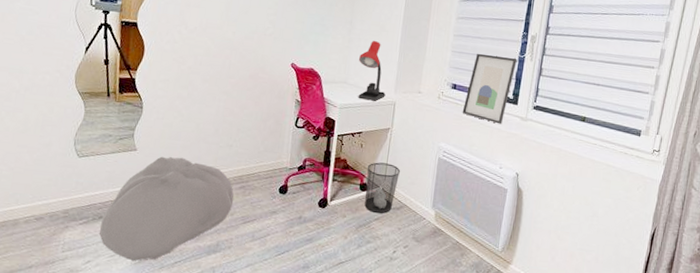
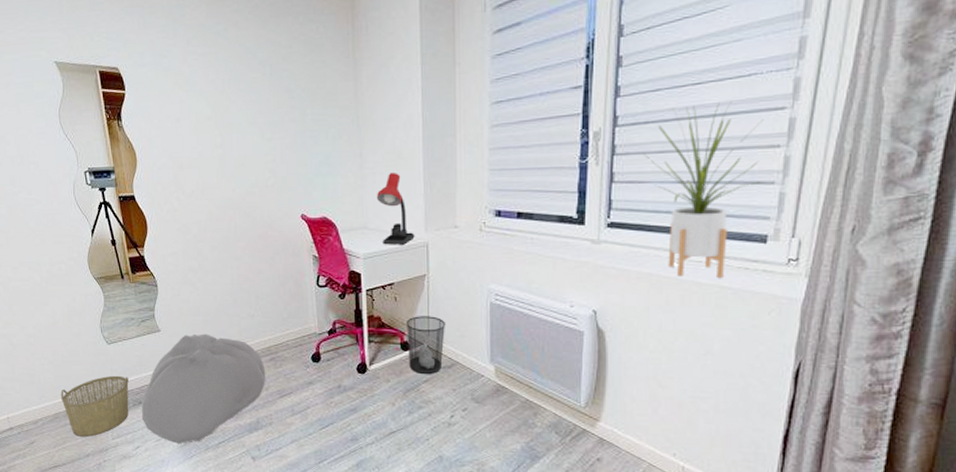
basket: none [13,188,94,248] -> present [61,375,129,437]
picture frame: present [462,53,518,124] -> none [512,164,579,252]
house plant: none [564,29,645,158] -> present [643,102,764,277]

